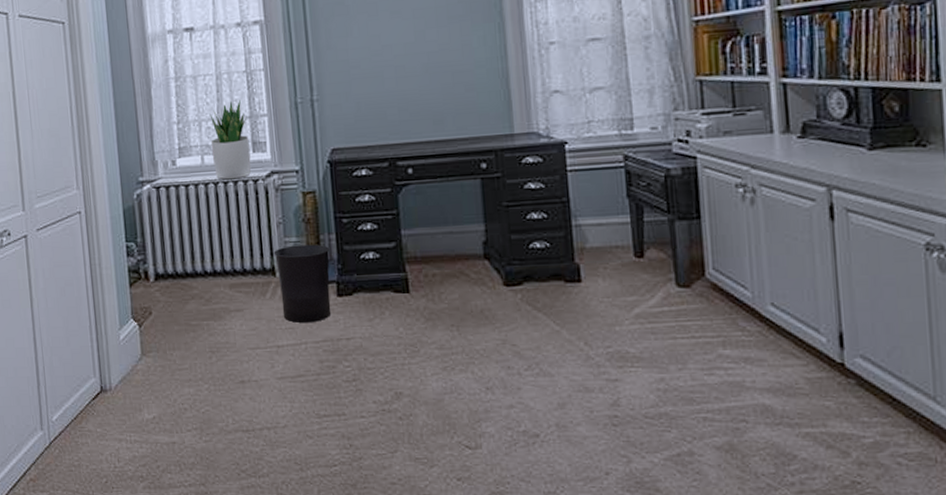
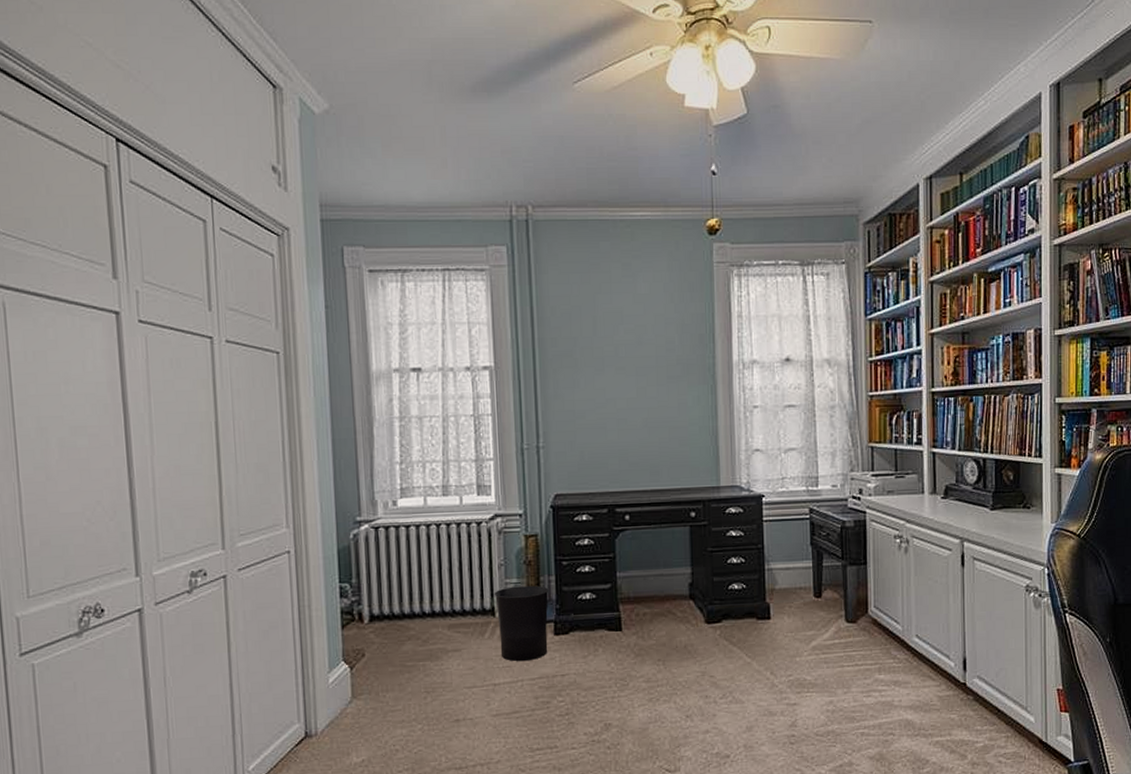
planter: present [209,100,251,180] -> none [434,443,475,522]

